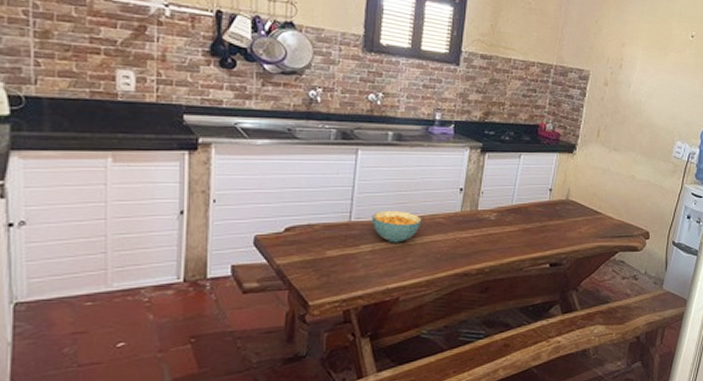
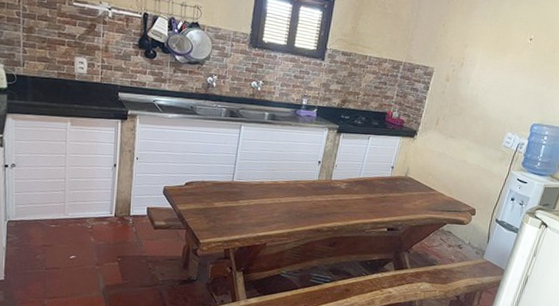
cereal bowl: present [372,210,422,243] -> none [249,174,287,201]

